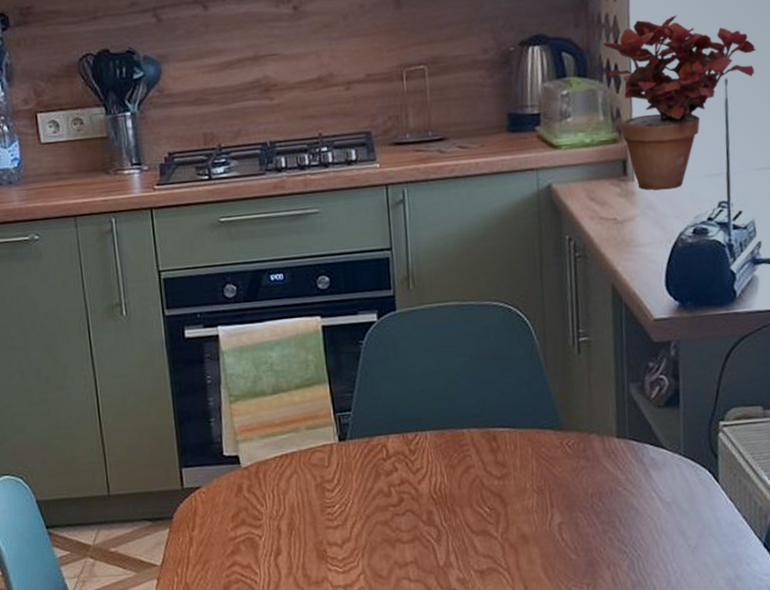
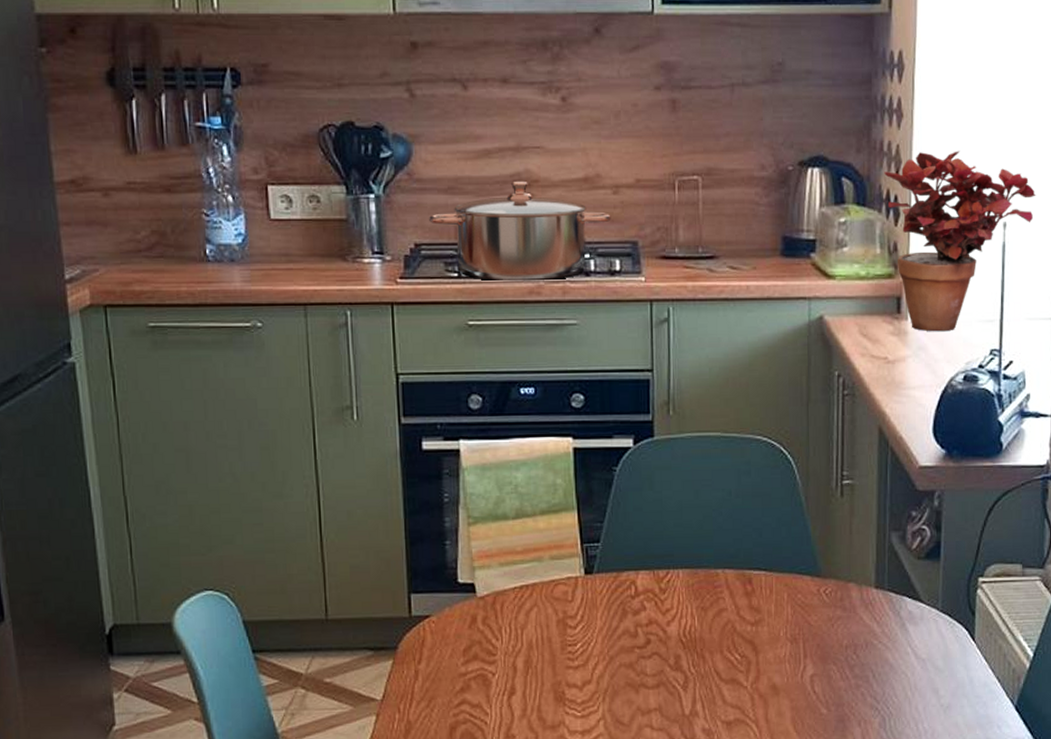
cooking pot: none [180,86,345,180] -> present [429,180,611,282]

